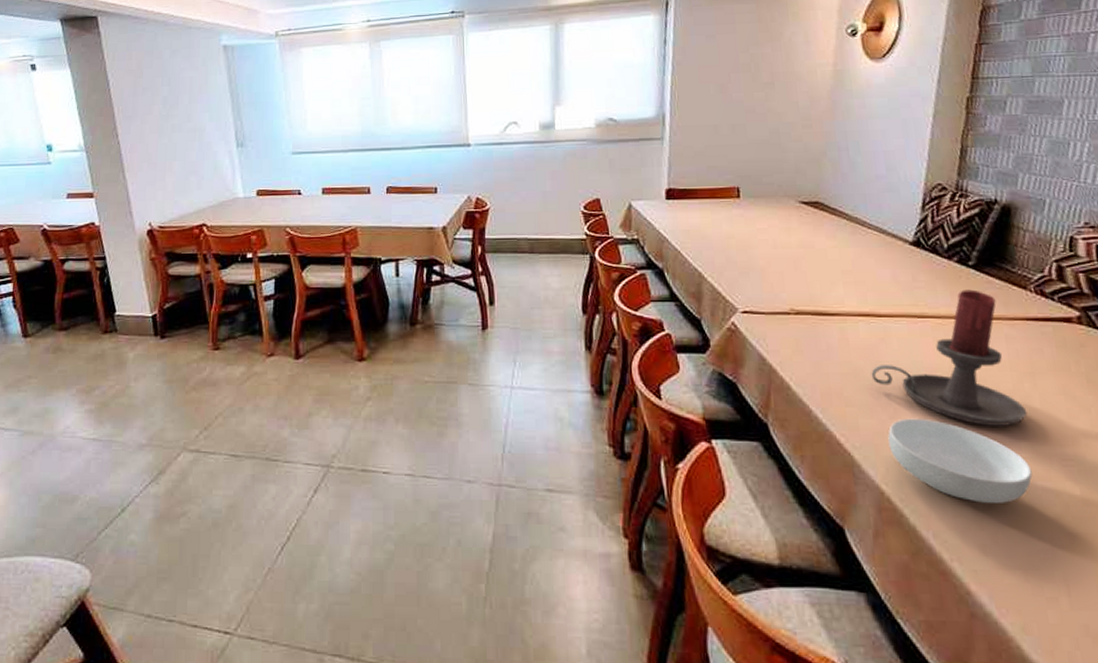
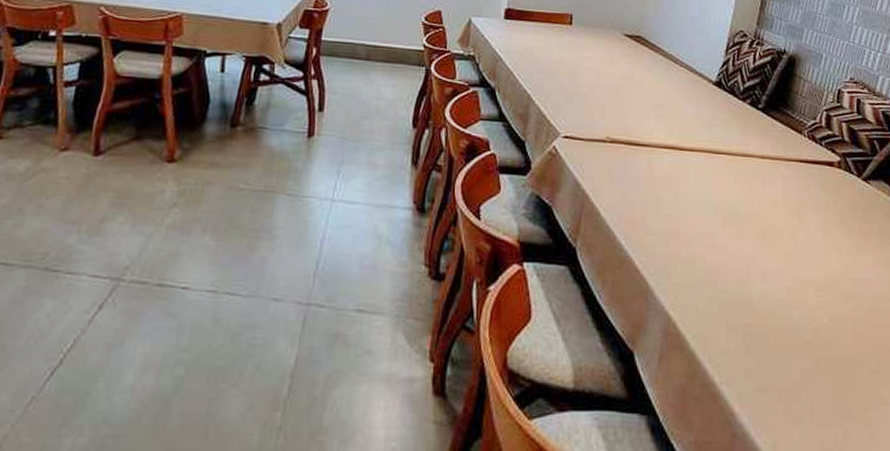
candle holder: present [871,289,1027,427] -> none [670,130,793,259]
cereal bowl: present [887,418,1033,504] -> none [679,247,792,331]

